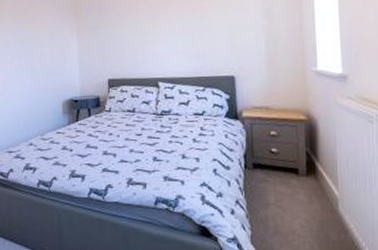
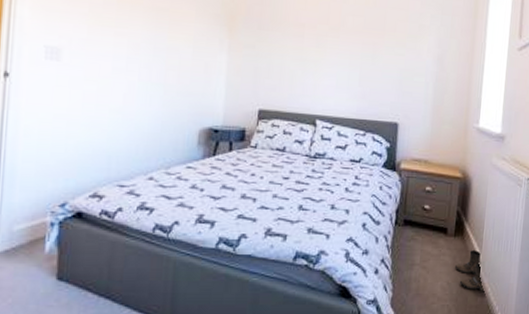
boots: none [311,187,346,227] -> present [454,249,484,291]

